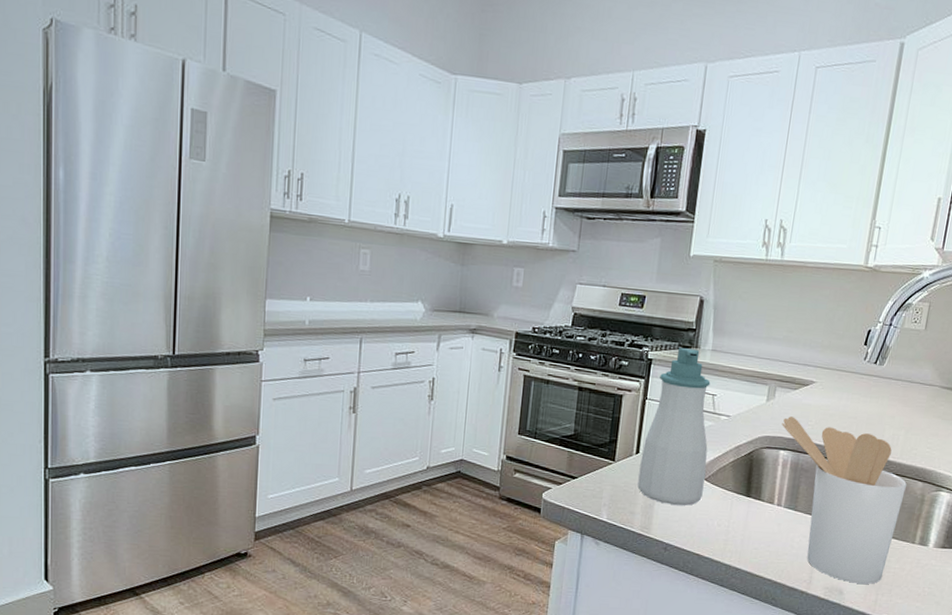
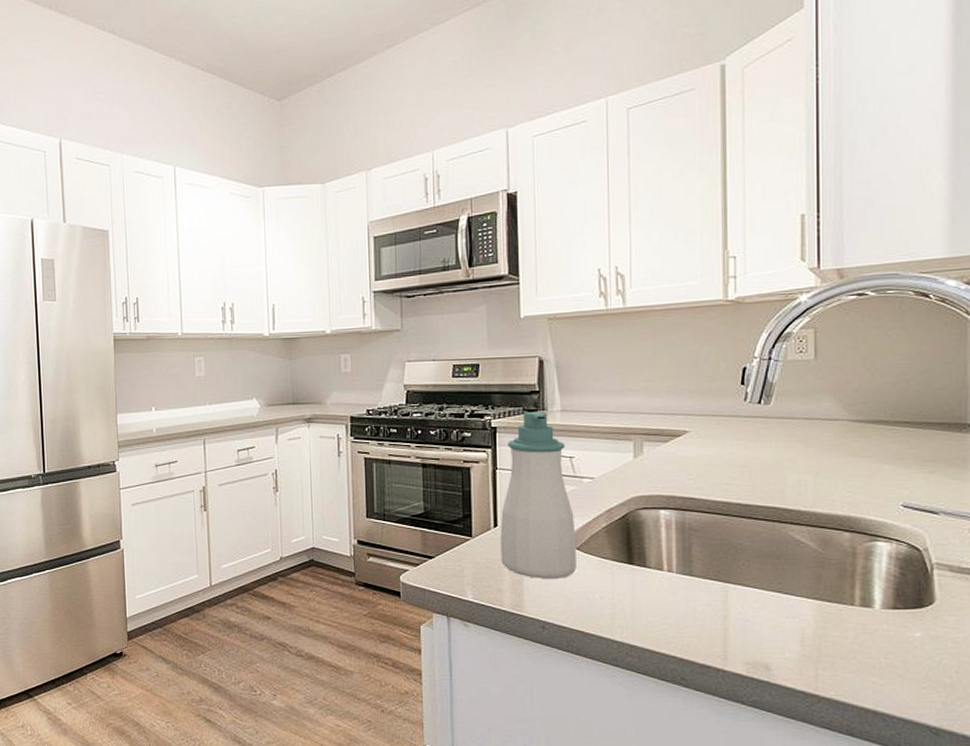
utensil holder: present [782,416,907,584] -> none [657,472,828,657]

